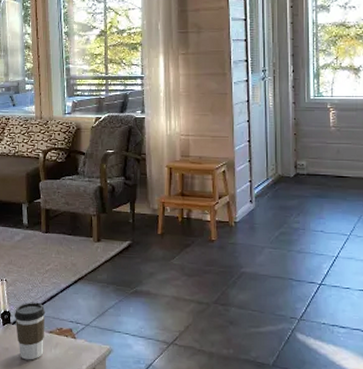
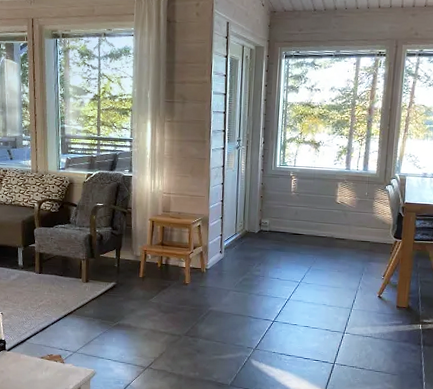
coffee cup: present [15,302,46,360] -> none [10,332,38,381]

